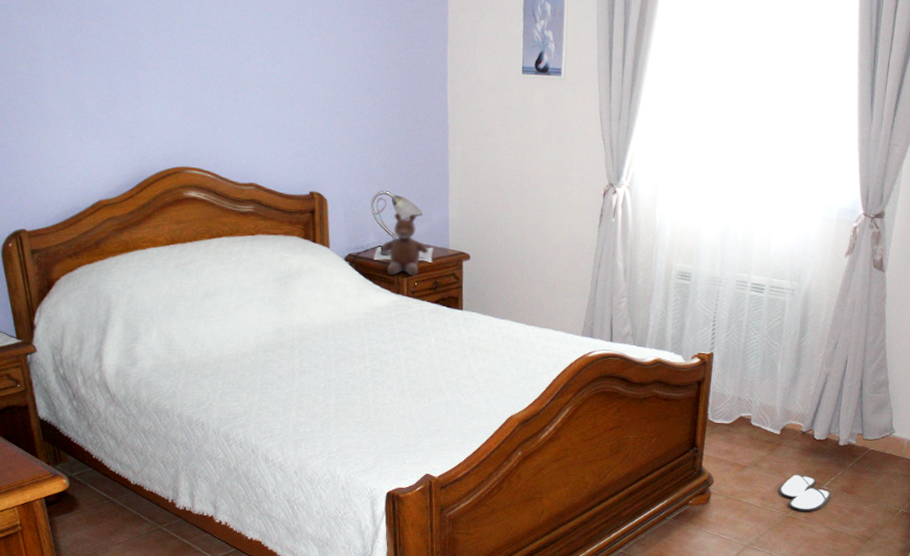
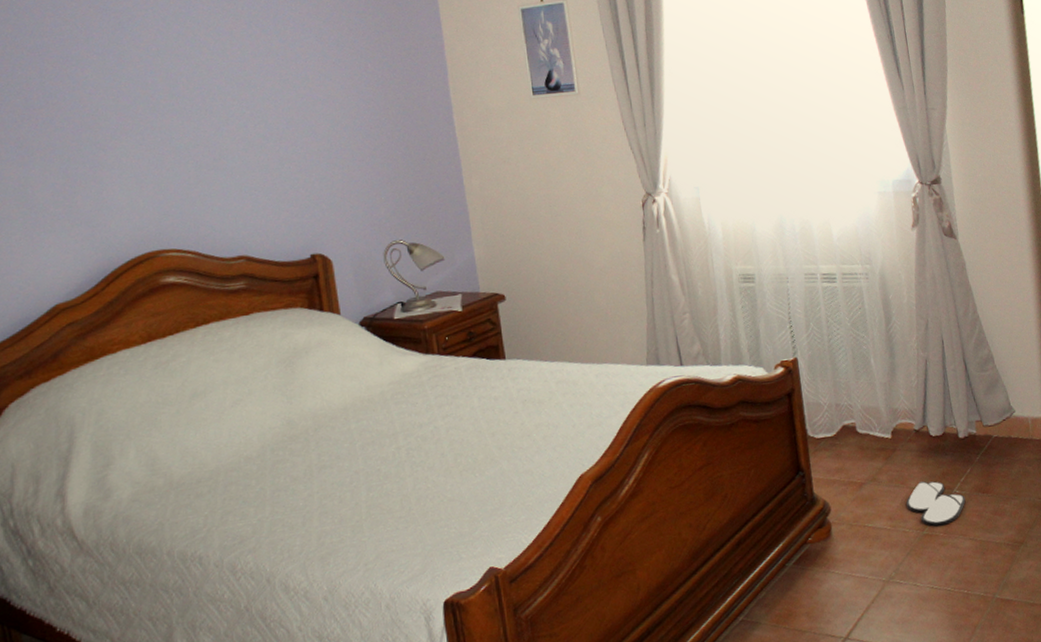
teddy bear: present [381,213,428,277] -> none [401,260,456,334]

